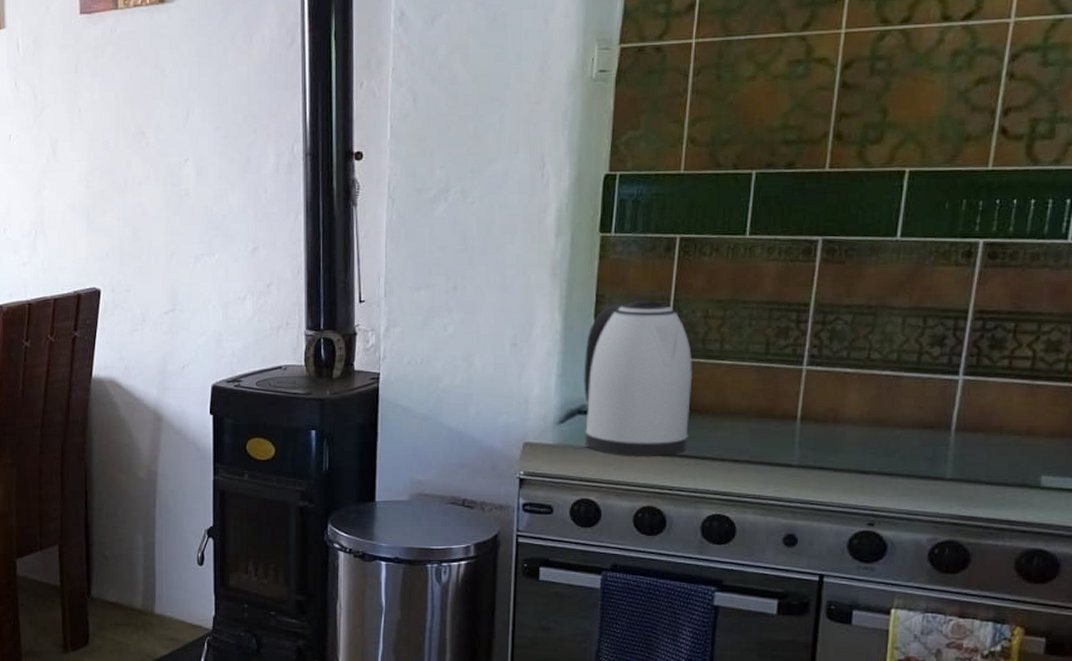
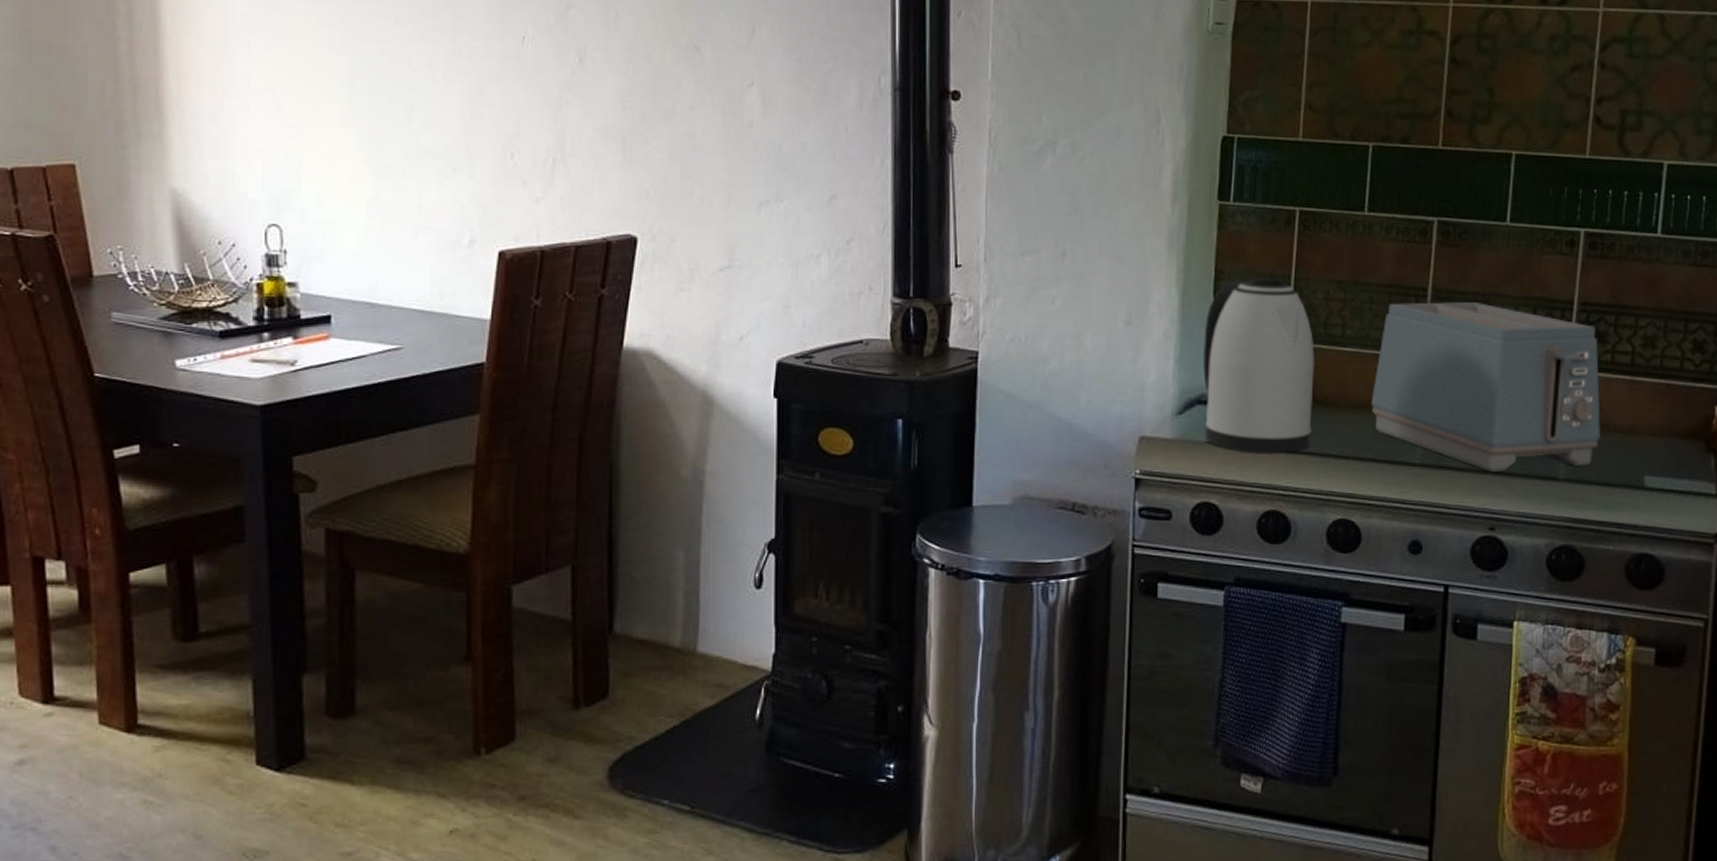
toaster: none [748,315,995,472] -> present [1371,302,1600,472]

